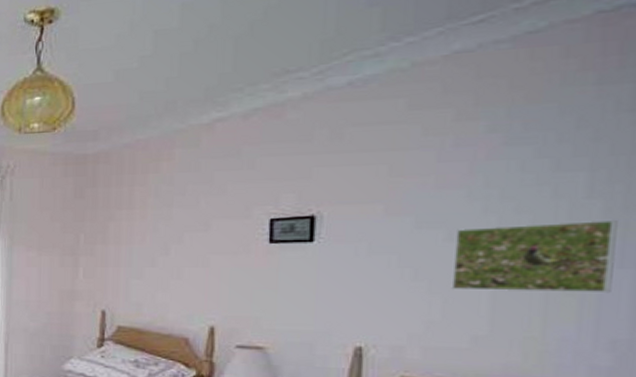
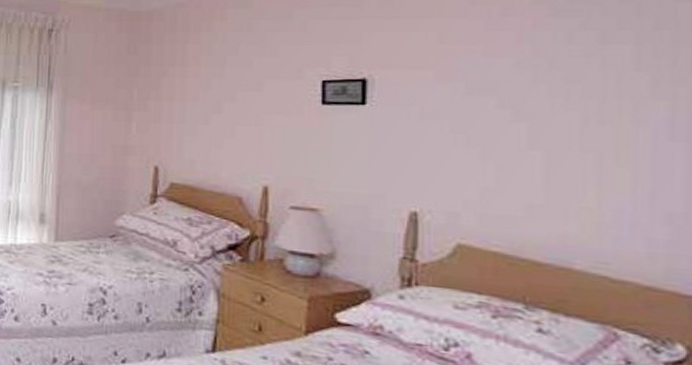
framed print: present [451,219,618,294] -> none [504,92,666,166]

